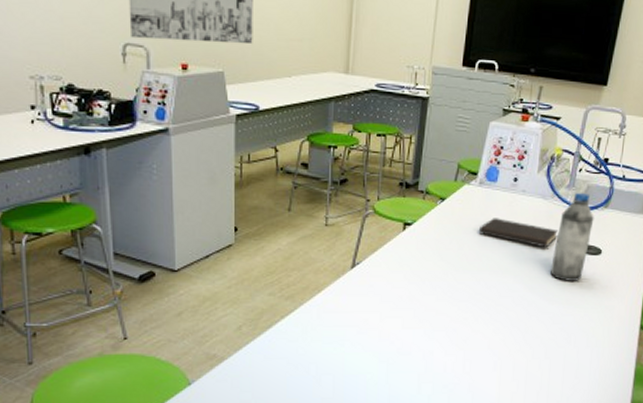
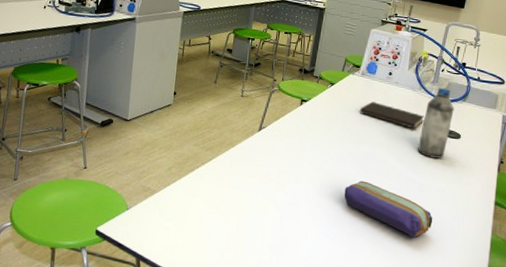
pencil case: none [463,317,569,378] -> present [344,180,433,238]

